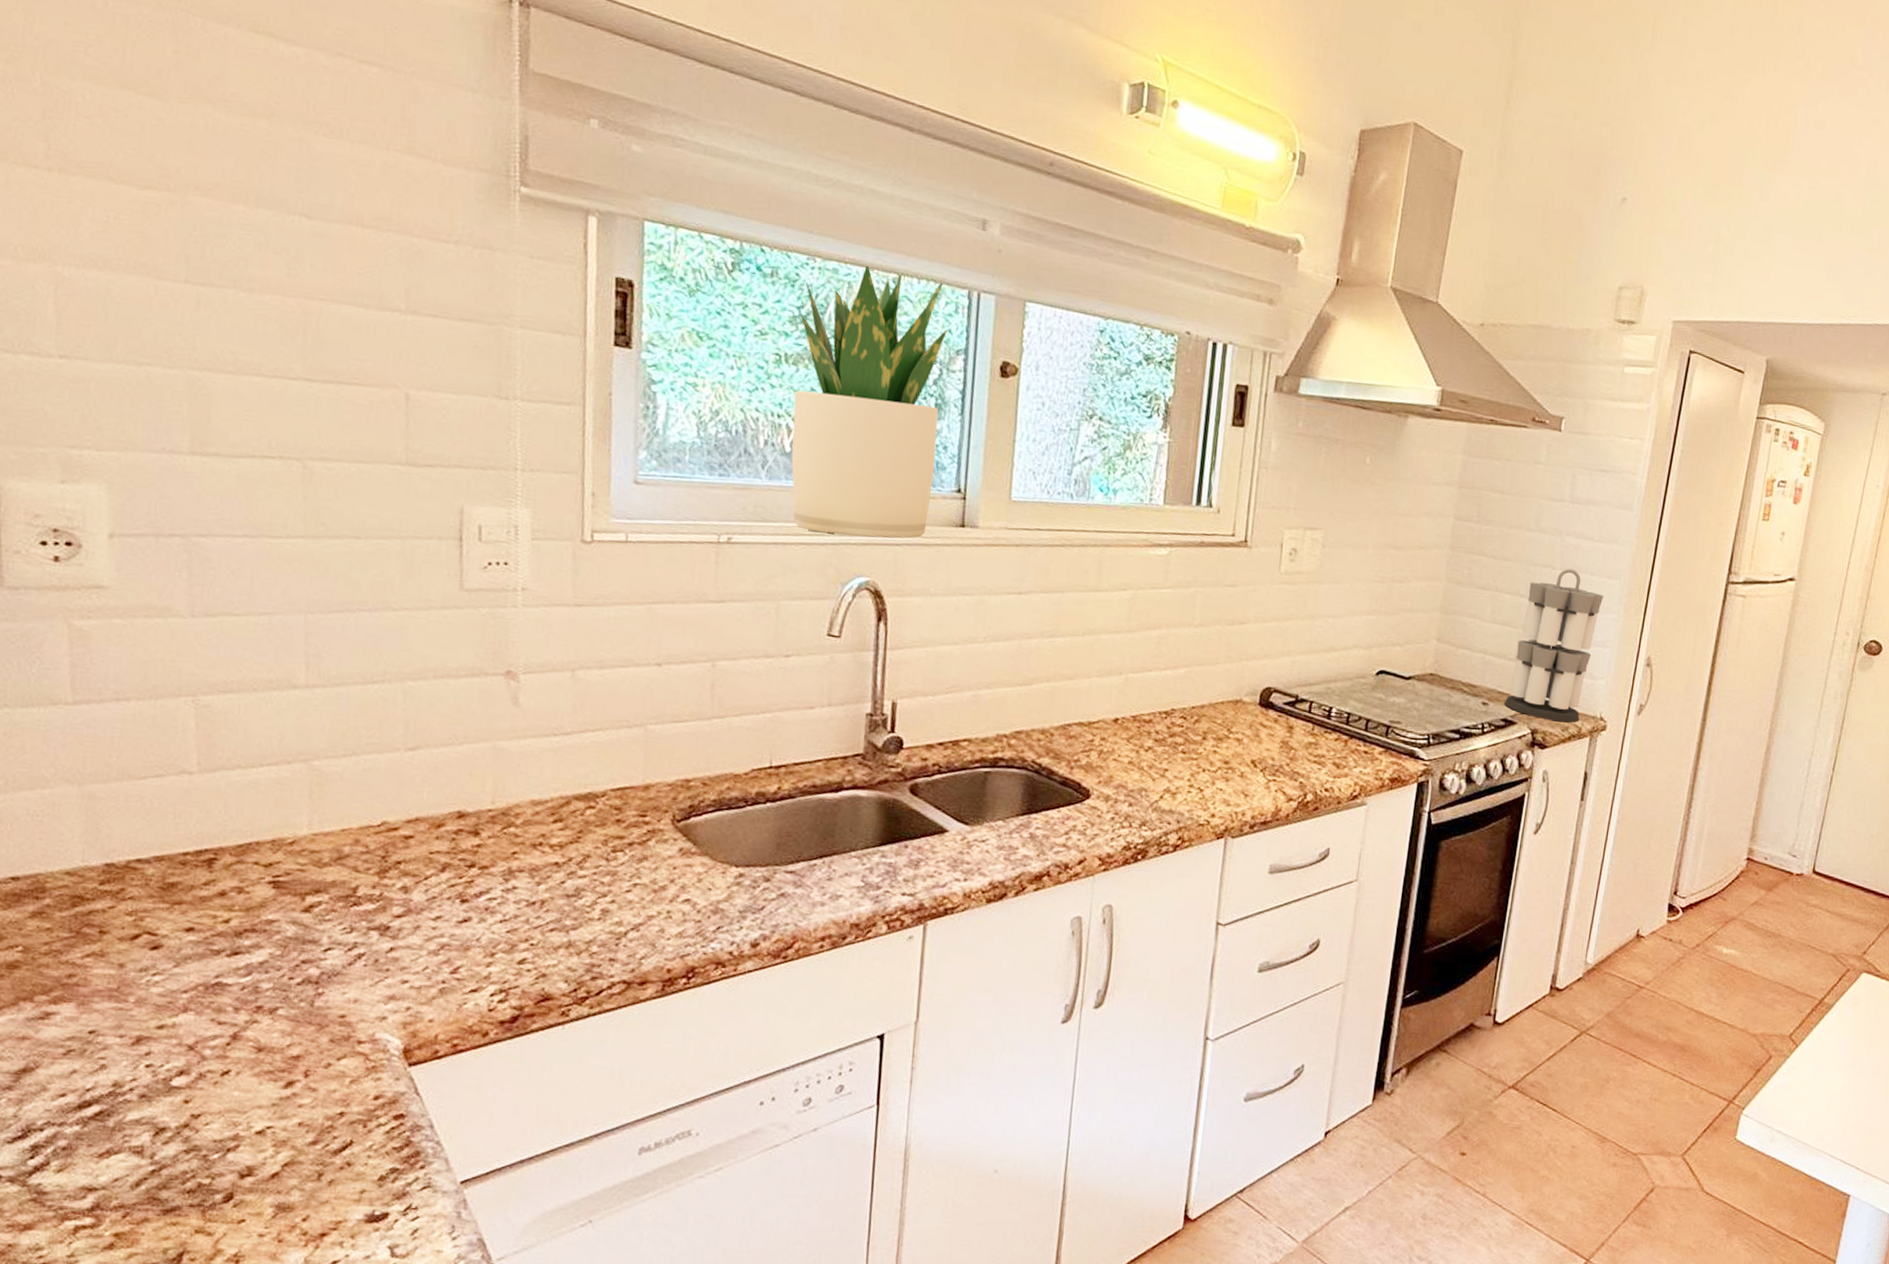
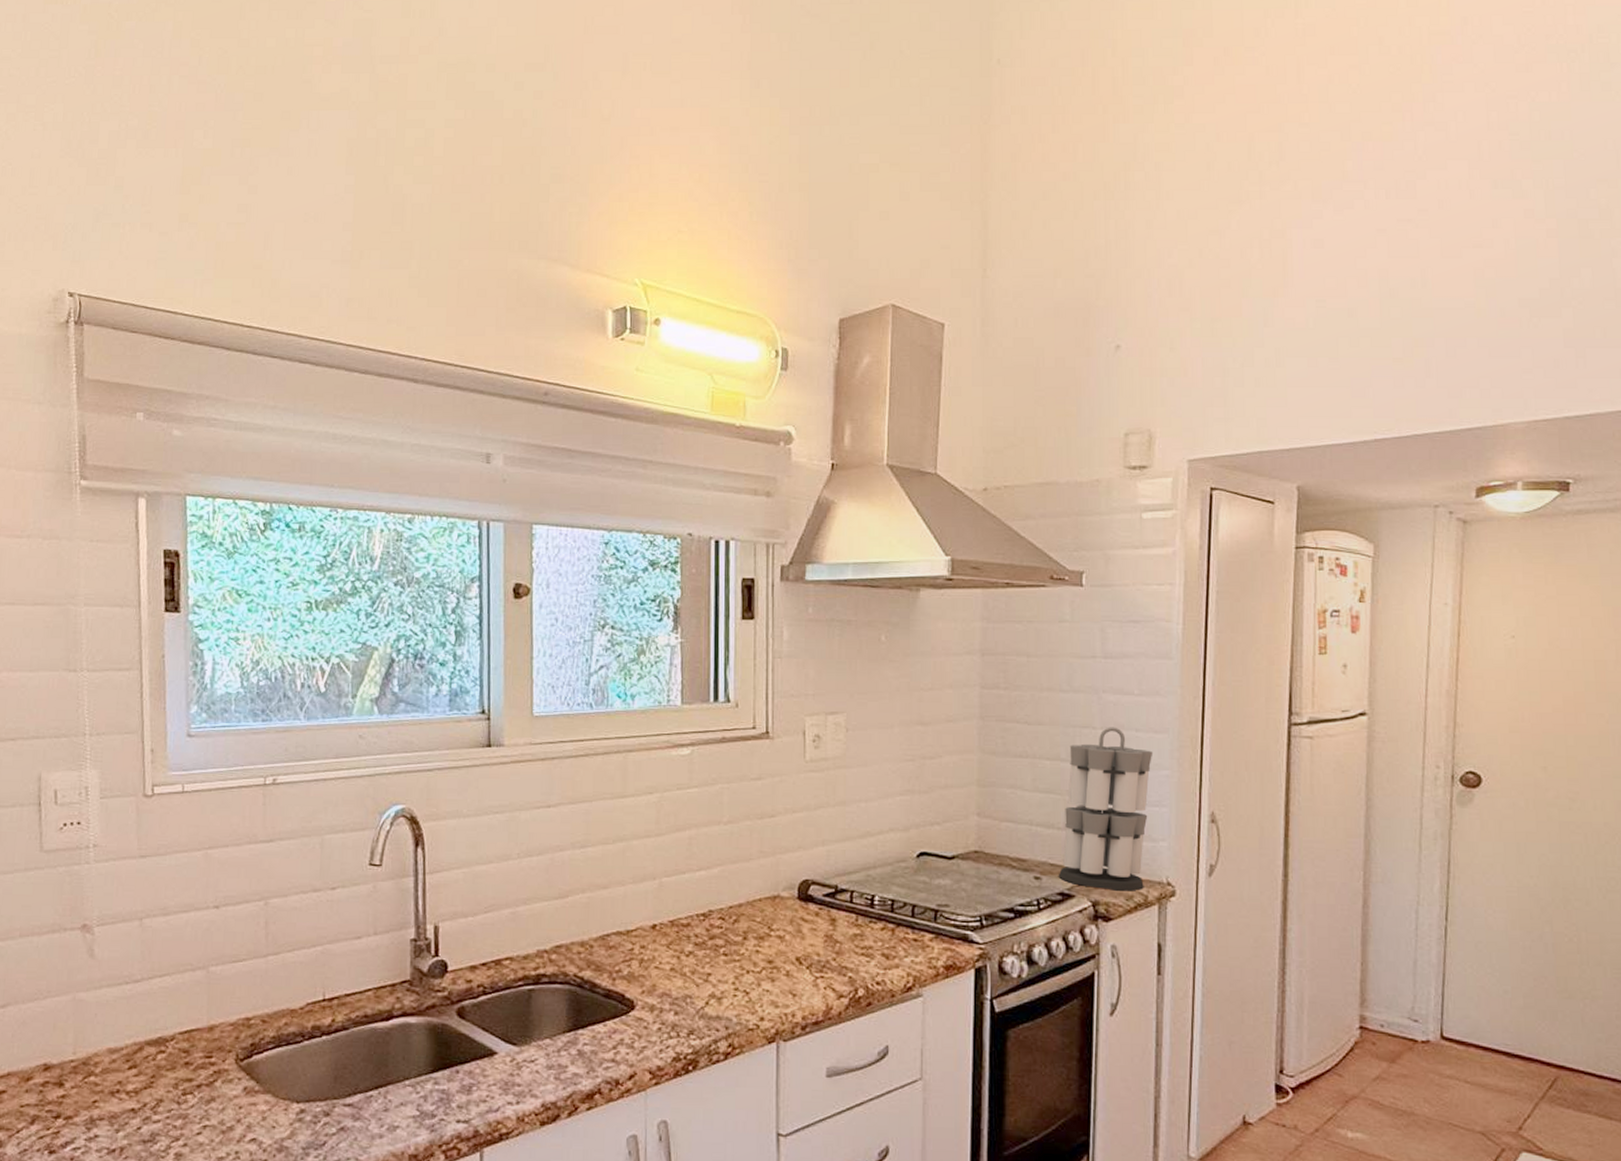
planter: present [791,265,947,539] -> none [325,510,461,767]

